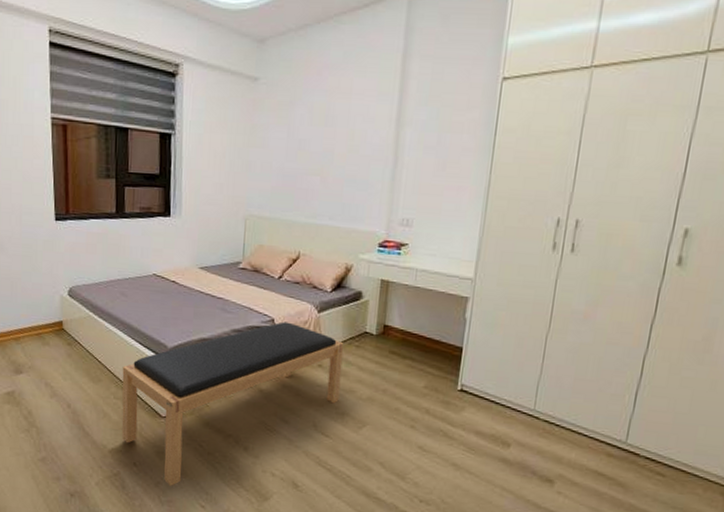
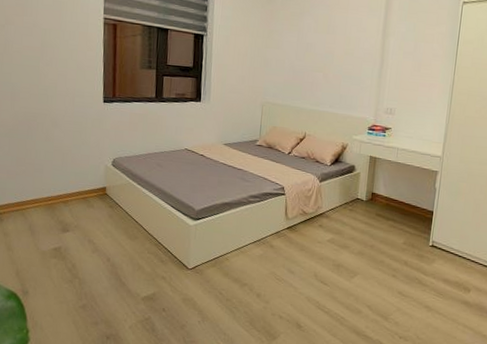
bench: present [122,321,344,486] -> none [154,189,340,328]

